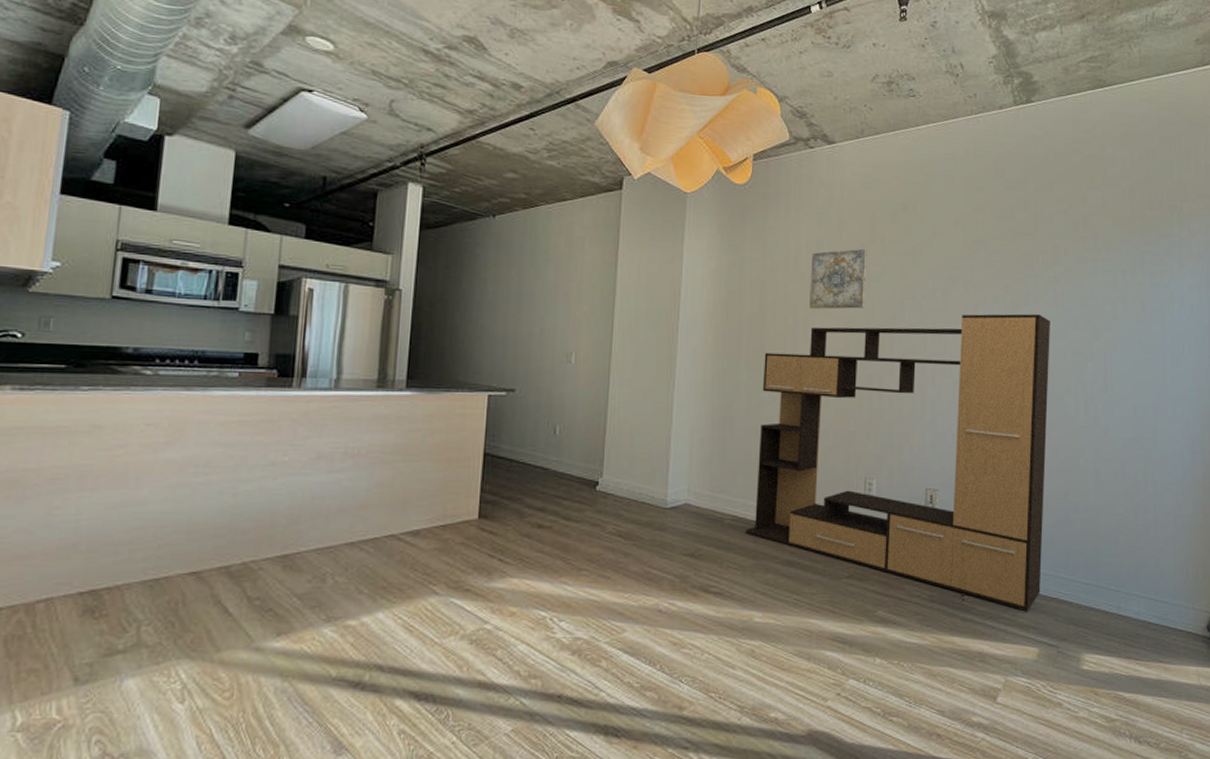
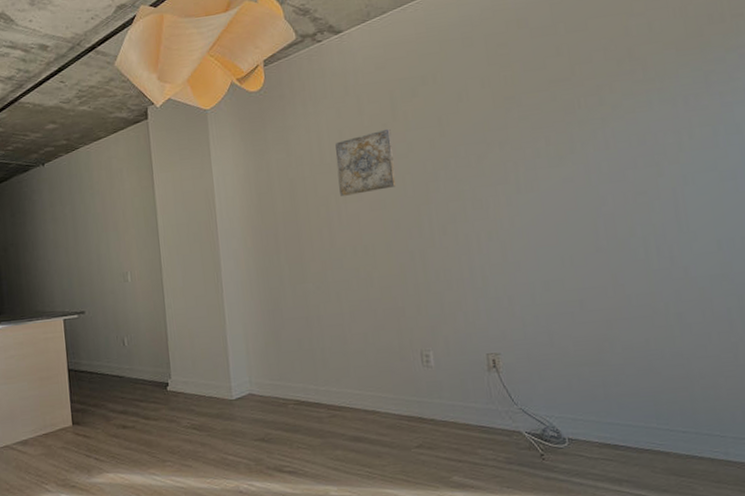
media console: present [745,314,1050,611] -> none [302,160,631,465]

